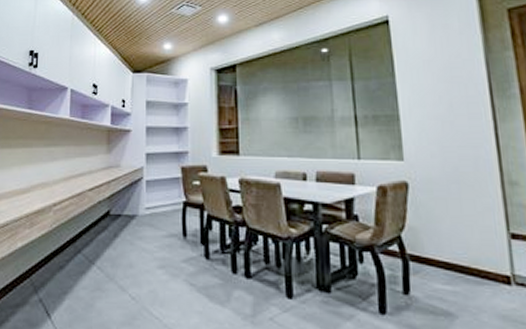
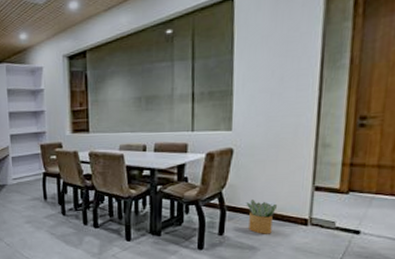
potted plant: none [432,247,471,295] -> present [246,200,278,234]

